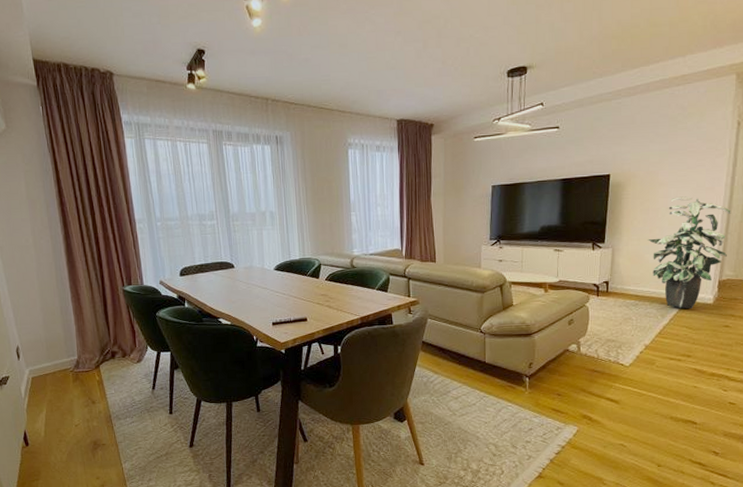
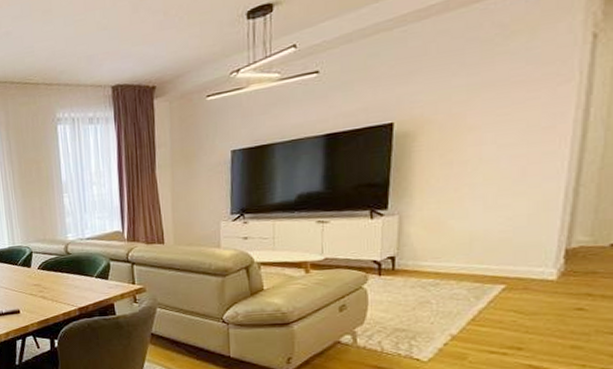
indoor plant: present [647,196,731,309] -> none [451,141,584,288]

